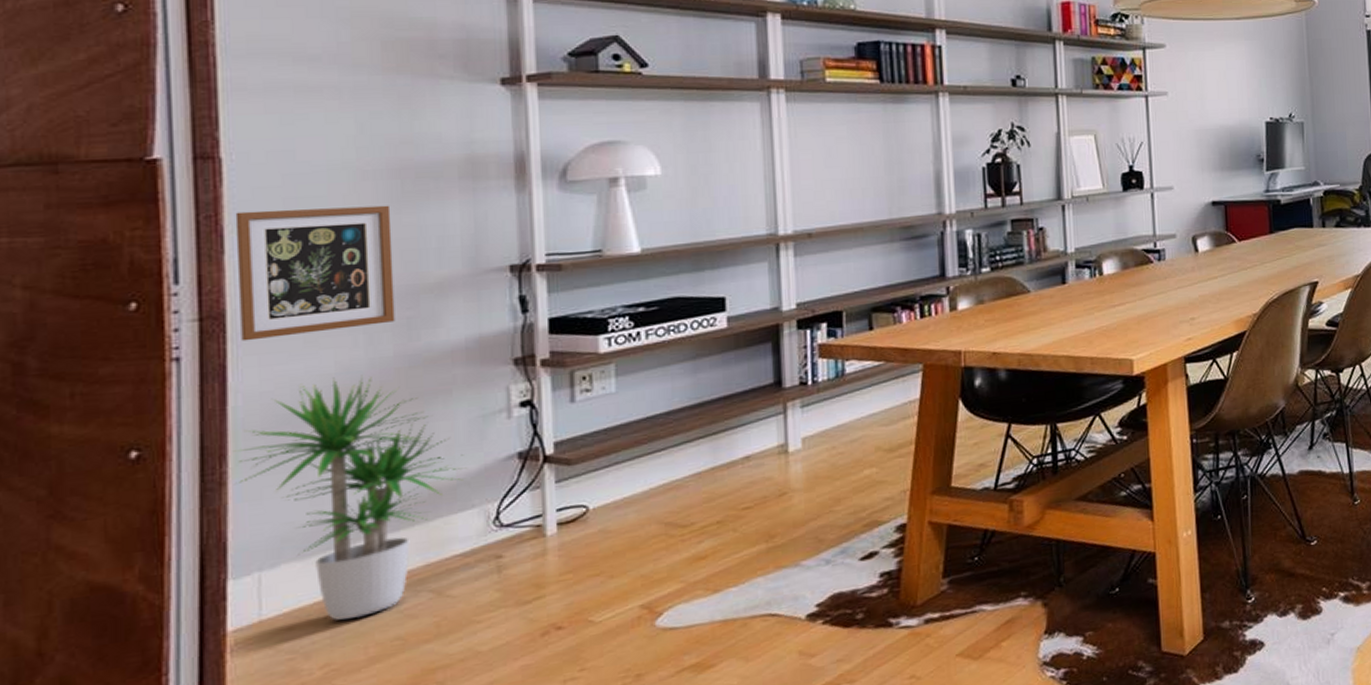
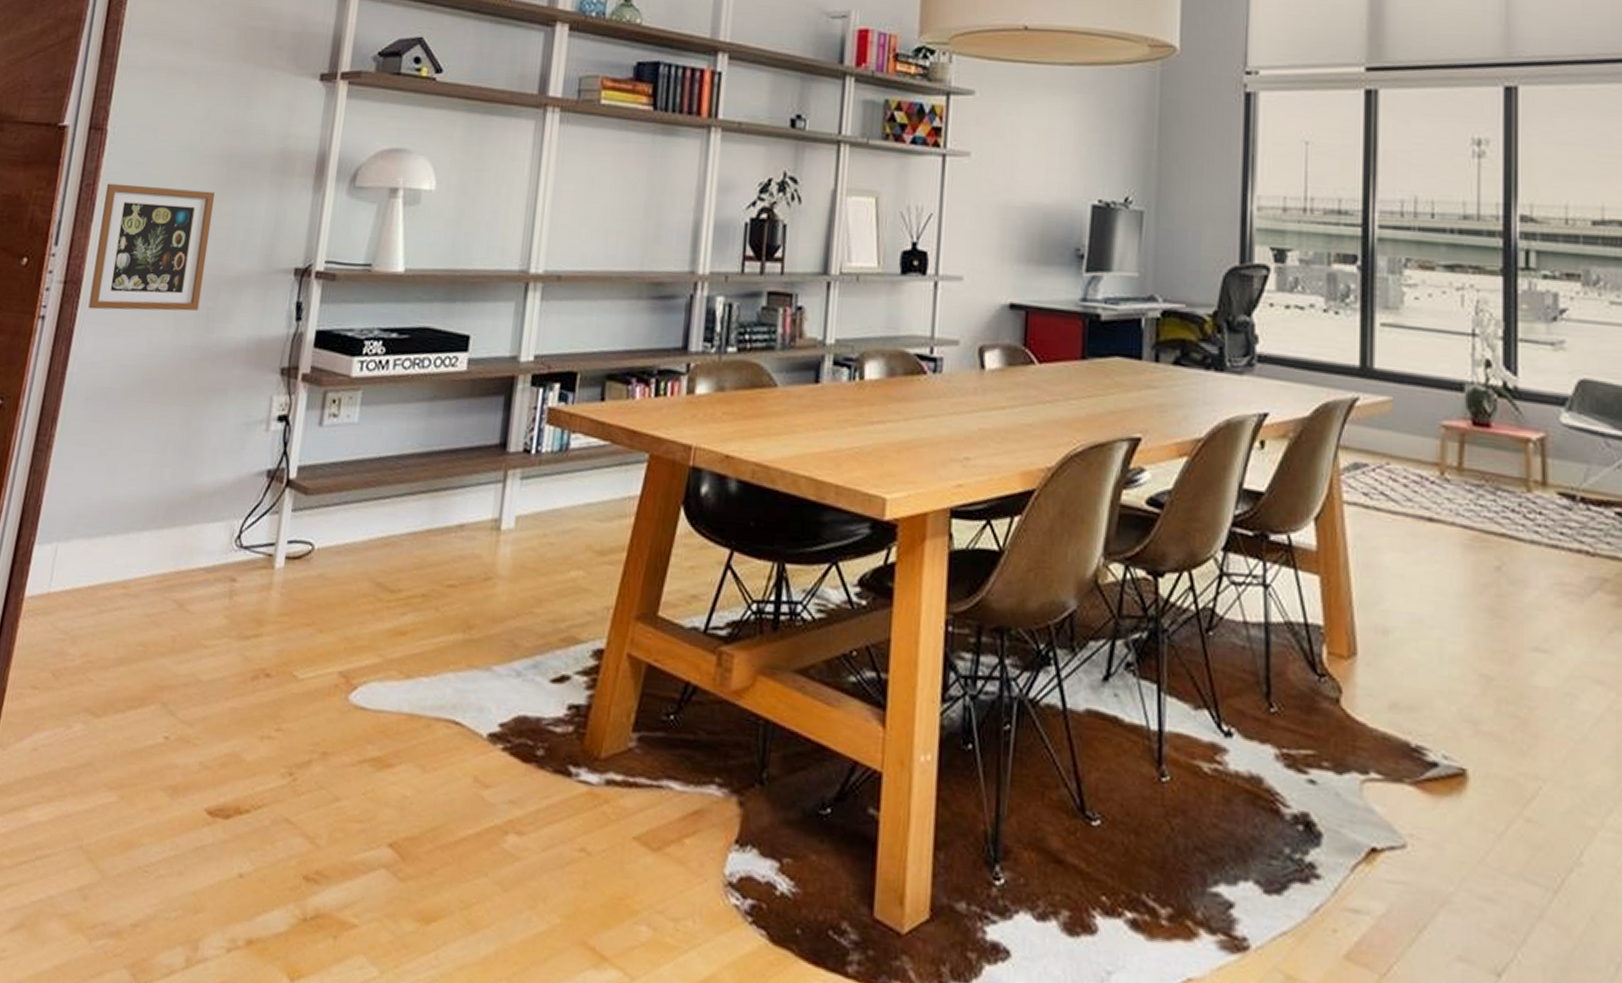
potted plant: present [234,375,467,620] -> none [58,358,226,612]

